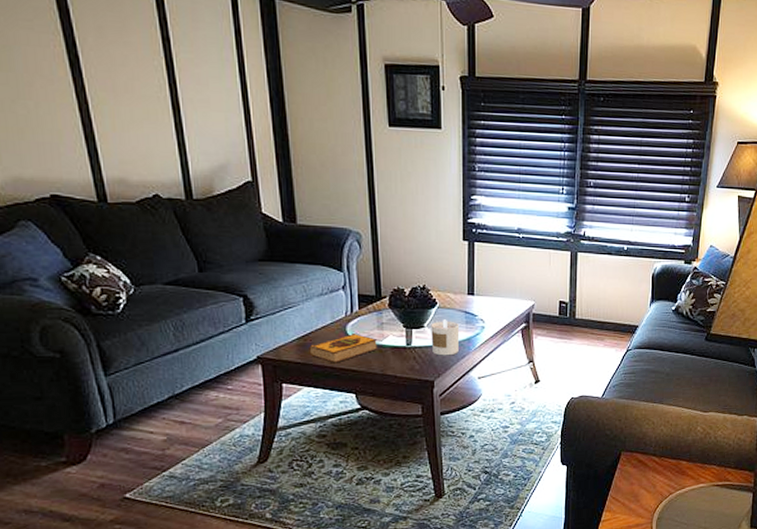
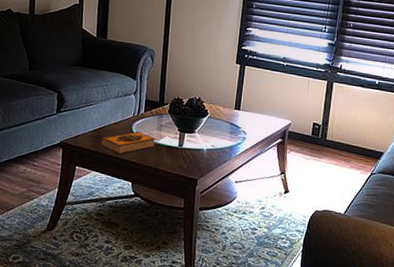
candle: present [431,319,460,356] -> none [199,128,225,160]

